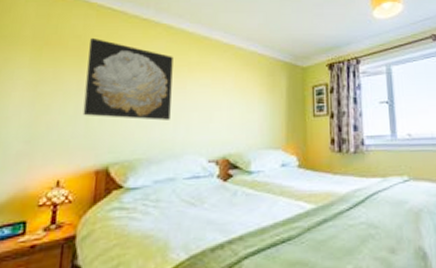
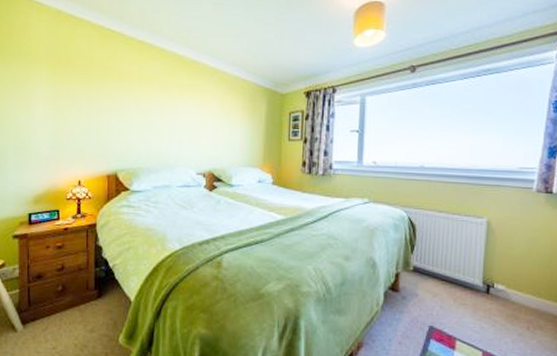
wall art: present [83,37,173,121] -> none [94,57,166,136]

